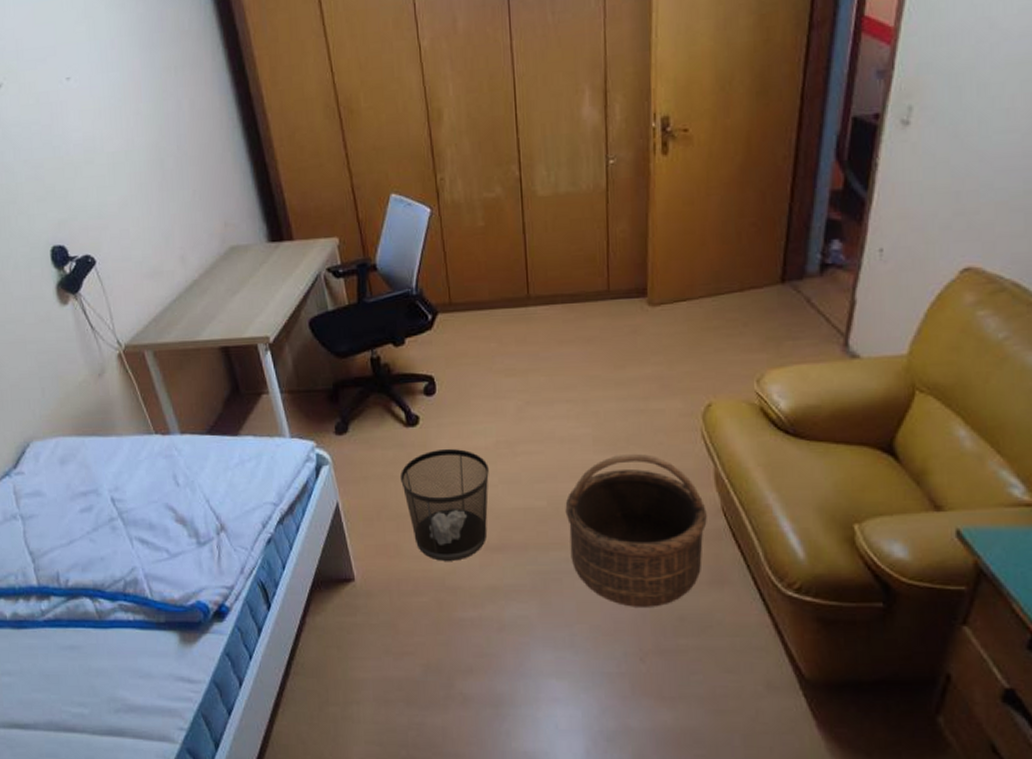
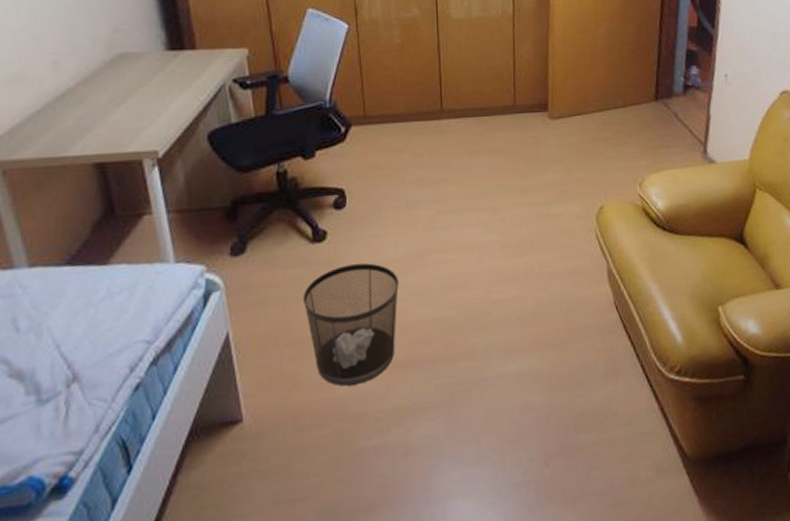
basket: present [565,453,707,607] -> none [474,256,602,410]

